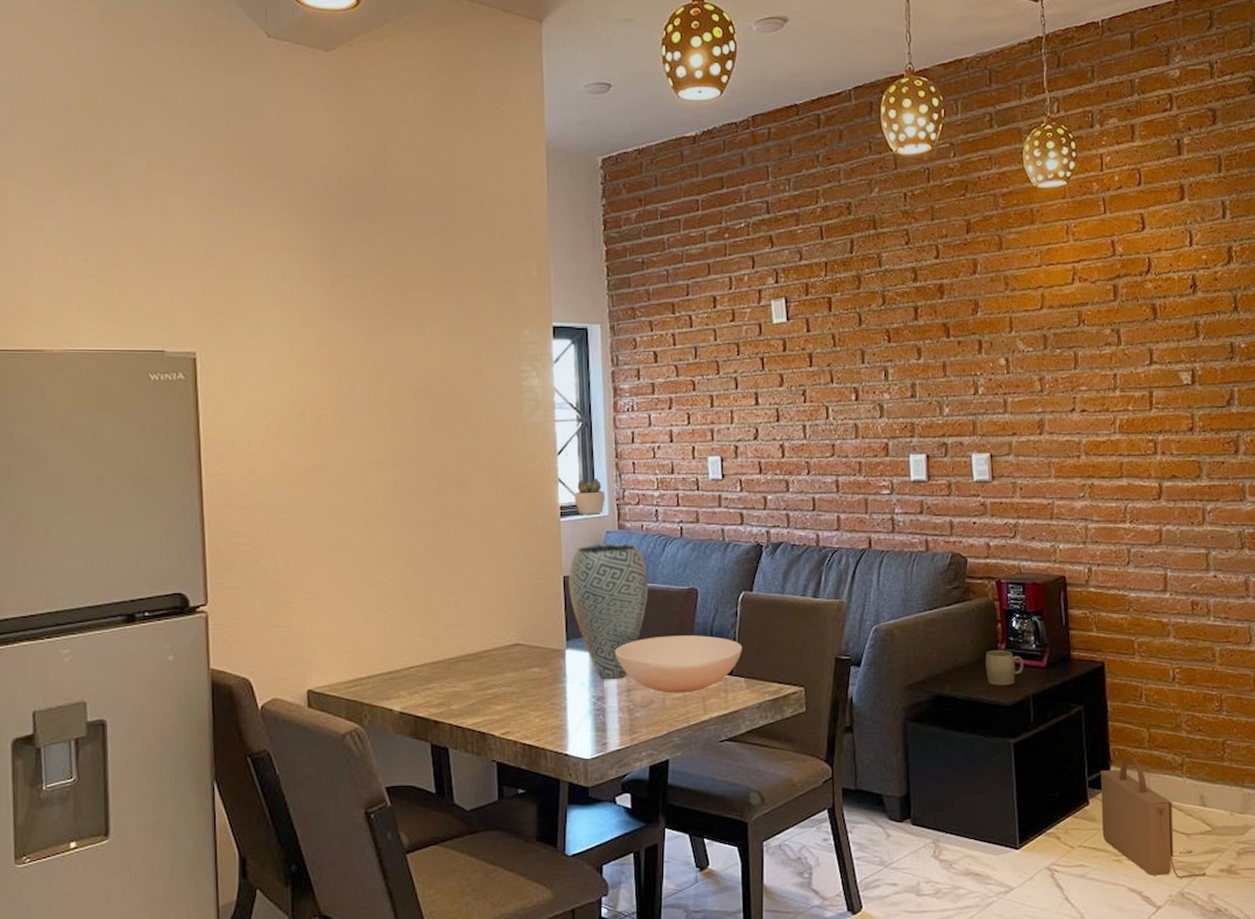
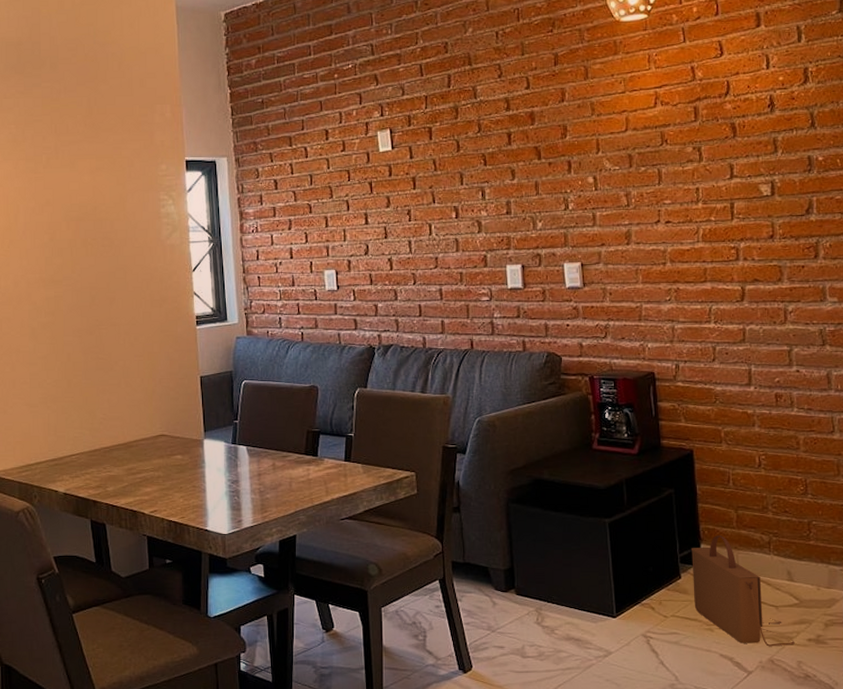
vase: present [569,543,649,679] -> none [205,347,275,465]
succulent plant: present [575,479,605,514] -> none [208,291,235,323]
bowl: present [614,635,742,693] -> none [246,427,359,478]
mug: present [985,650,1024,686] -> none [581,439,617,471]

